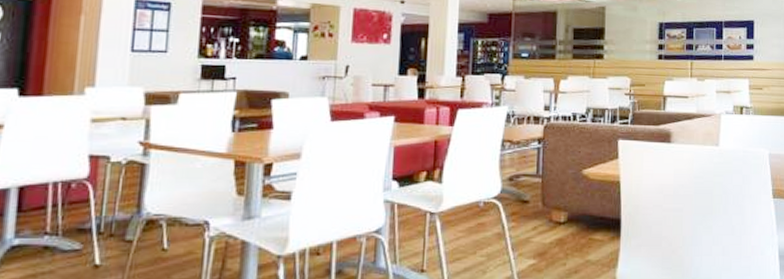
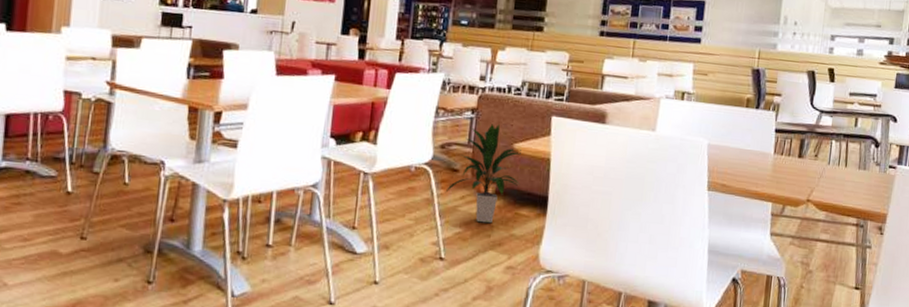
indoor plant: none [516,152,591,252] -> present [445,124,521,224]

